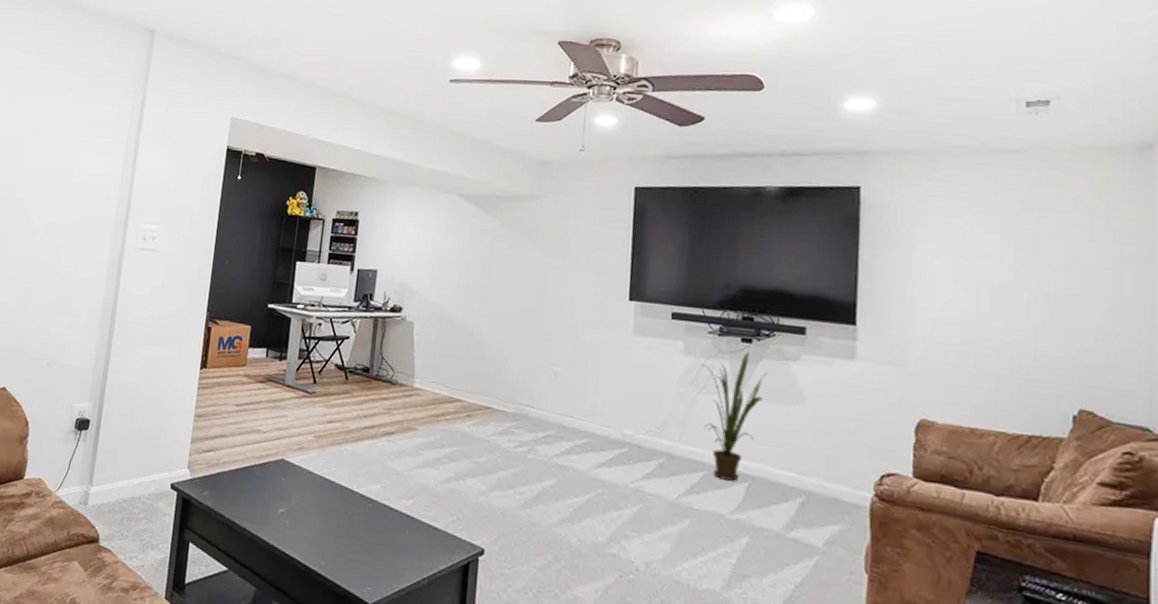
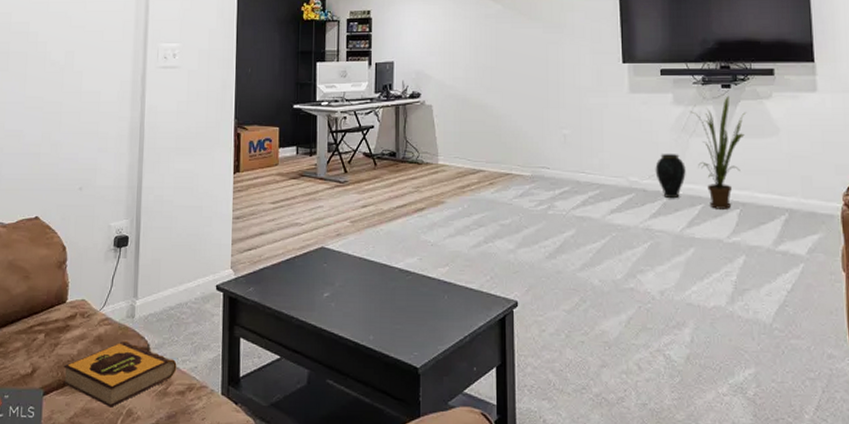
hardback book: none [12,527,124,594] -> present [63,341,177,408]
vase: none [654,408,690,461] -> present [655,154,686,199]

